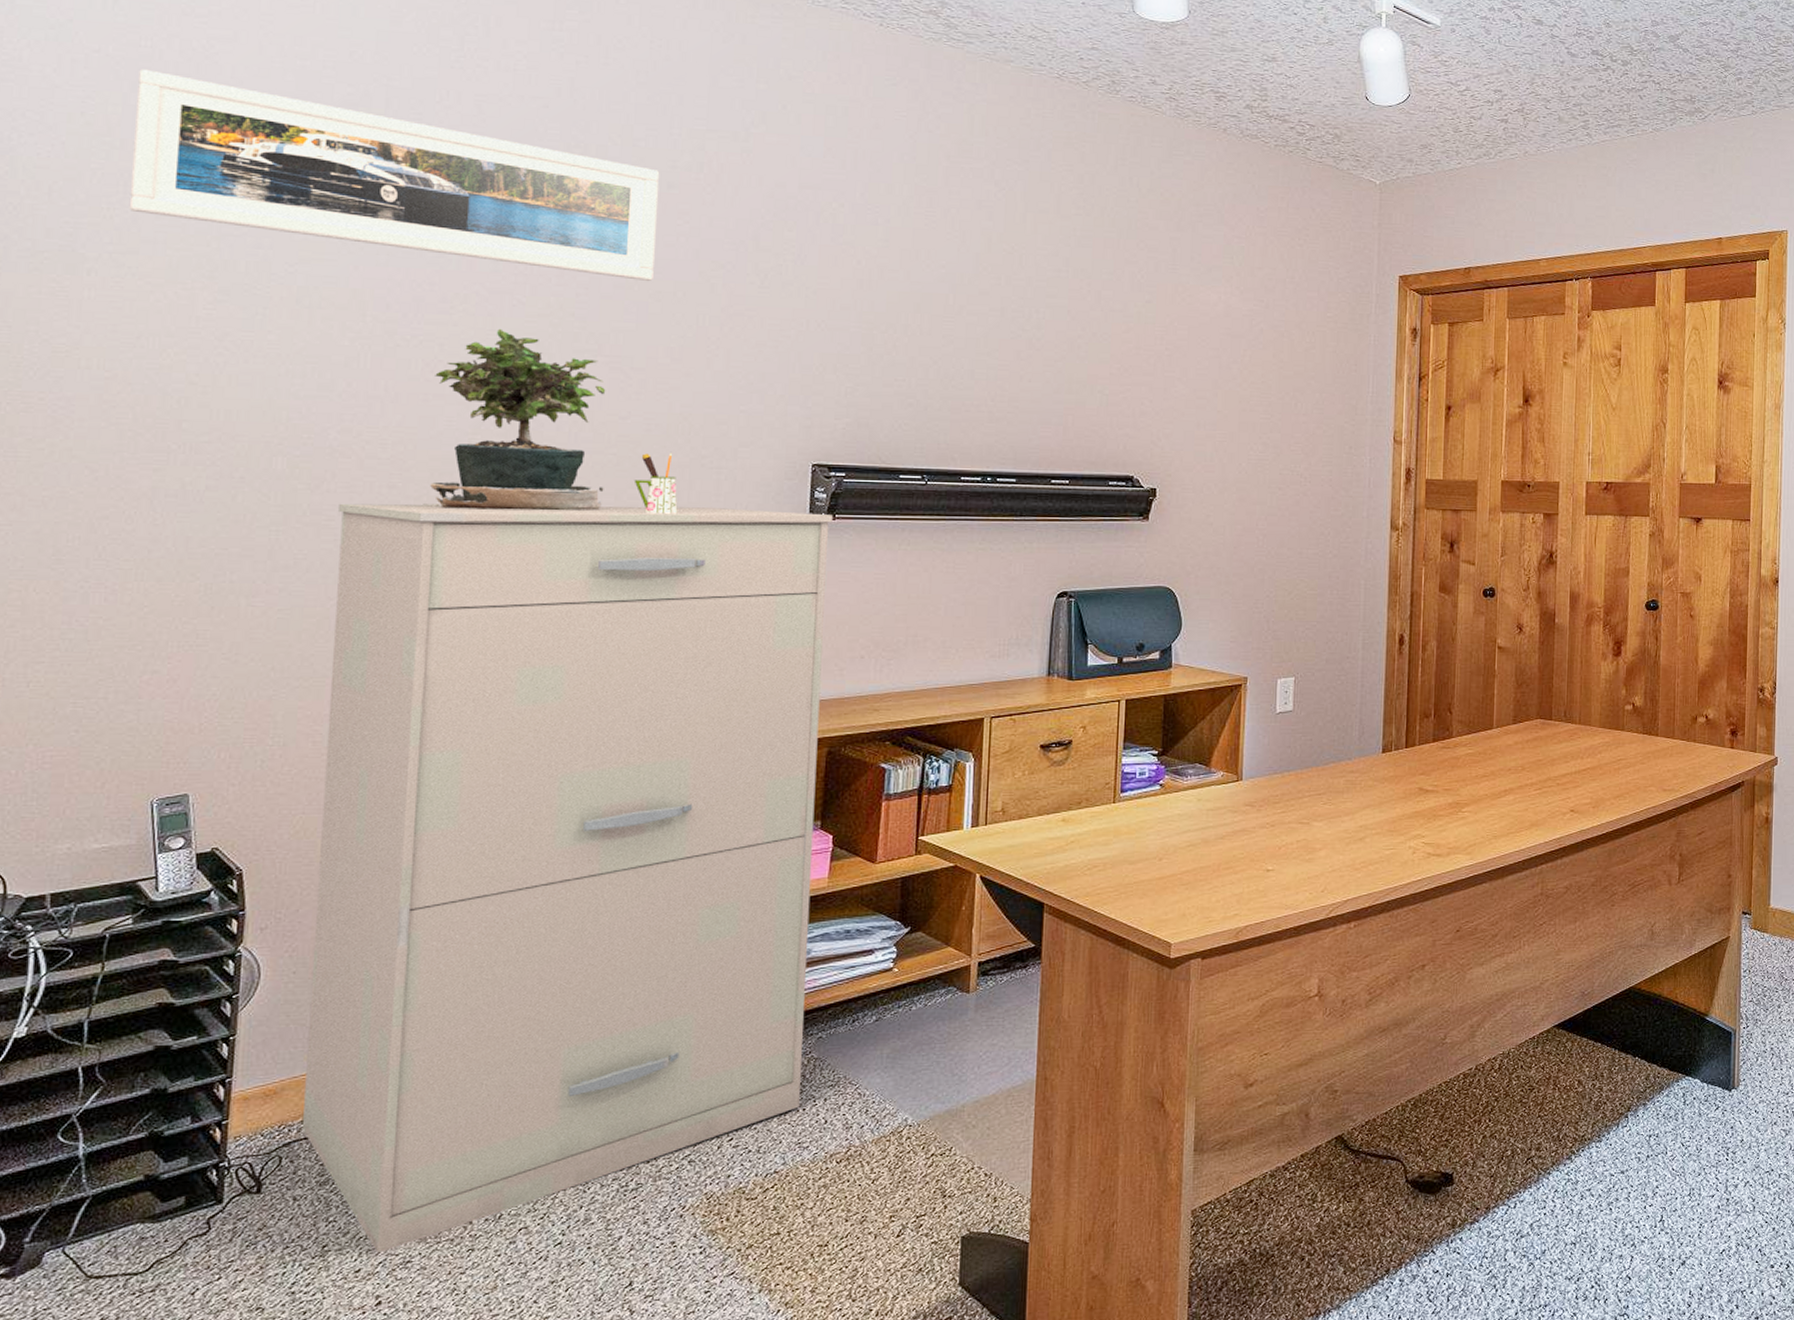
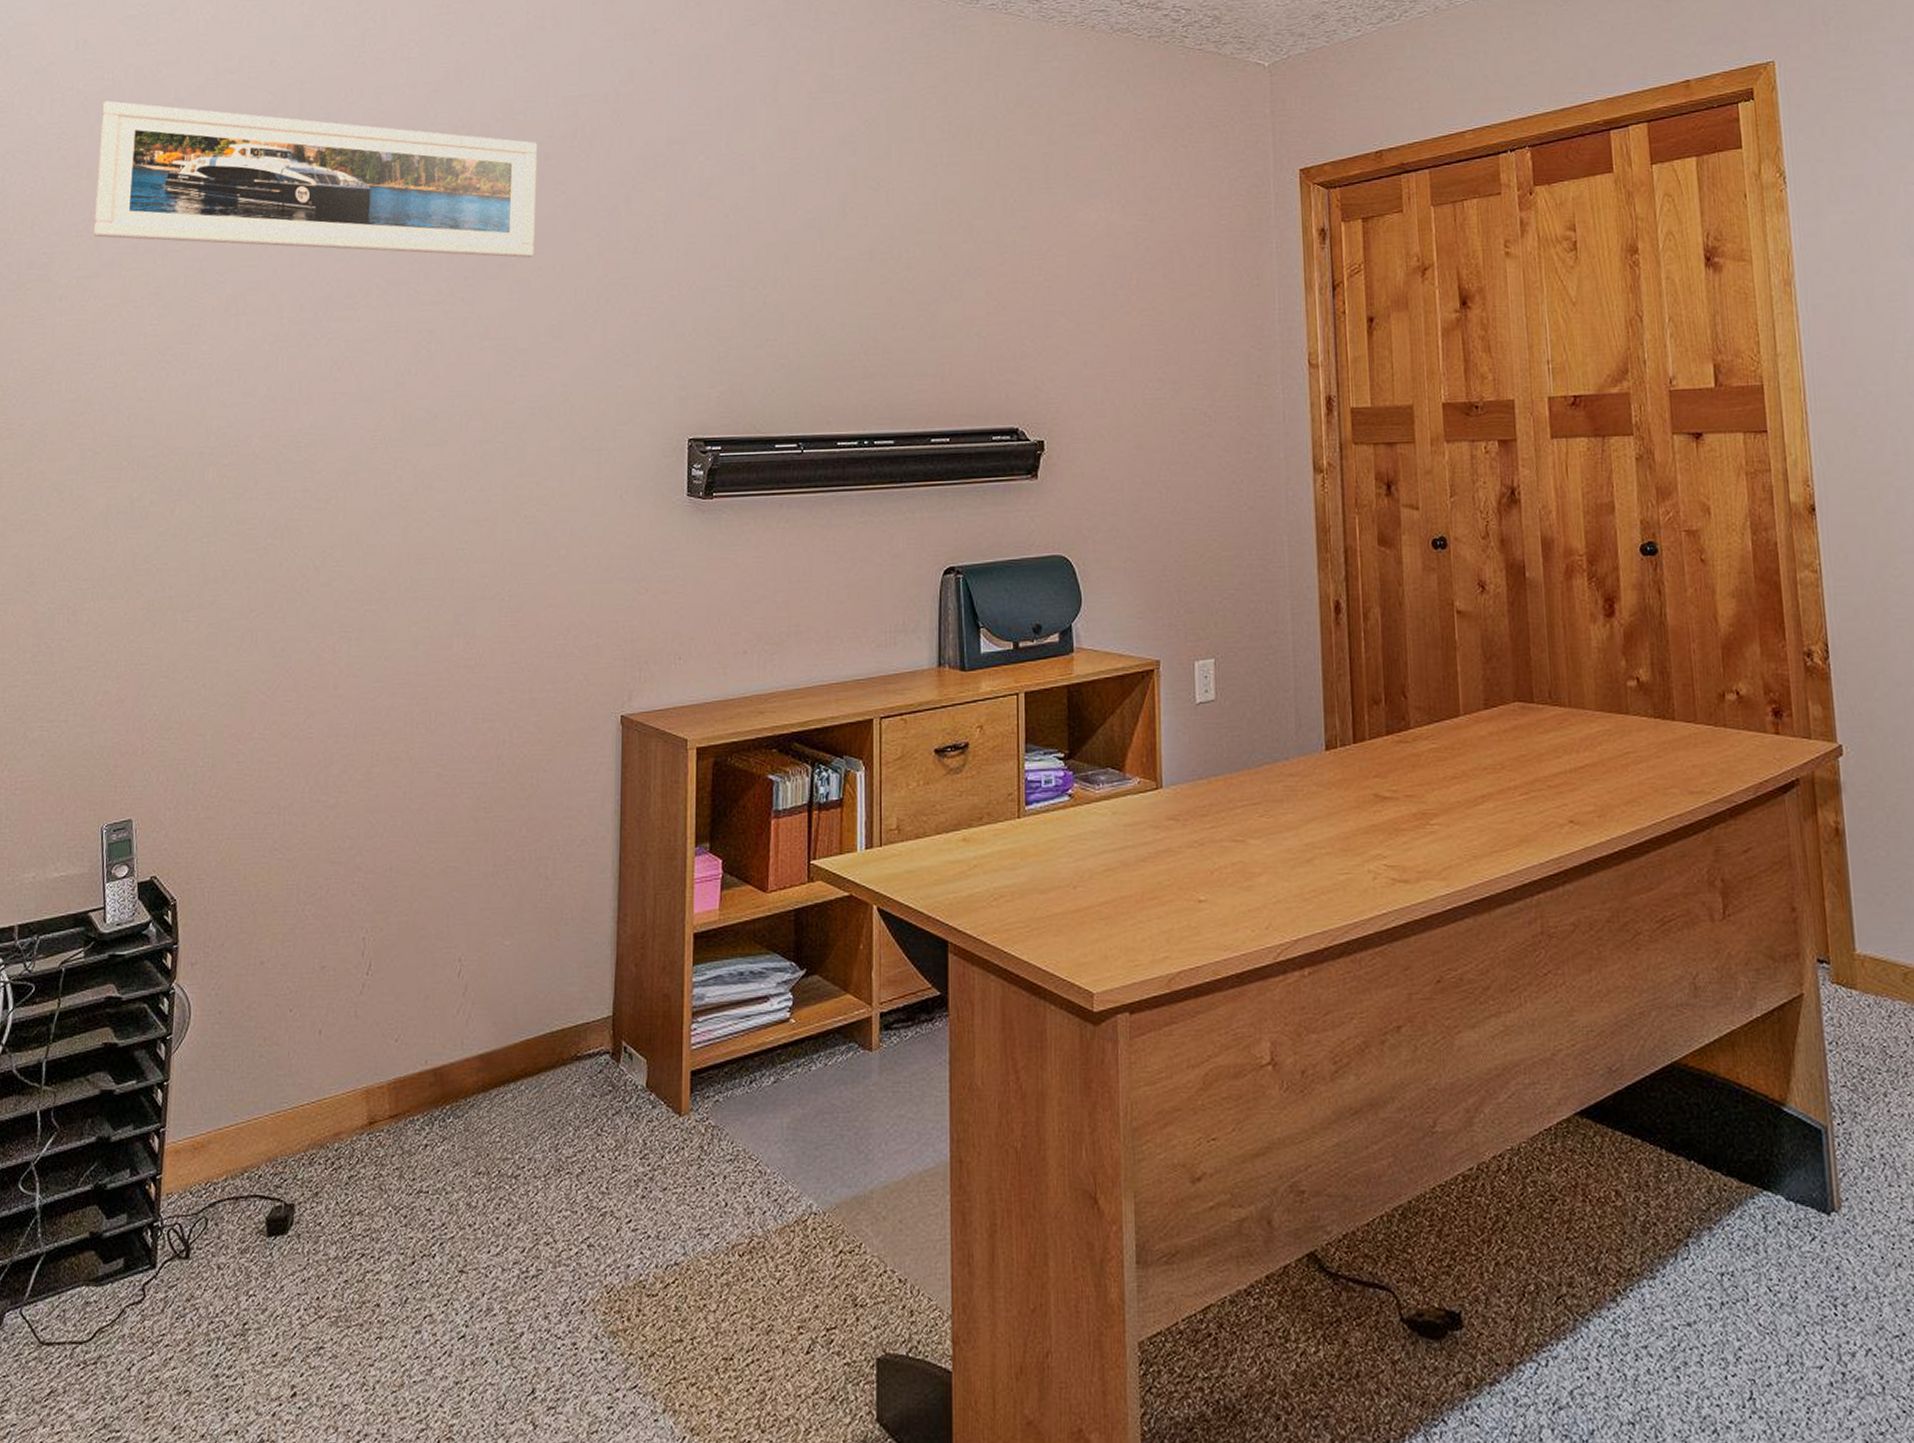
filing cabinet: present [303,503,833,1254] -> none [226,492,710,1336]
potted plant: present [423,328,606,511] -> none [332,320,493,510]
pen holder: present [634,451,678,514] -> none [520,435,562,503]

